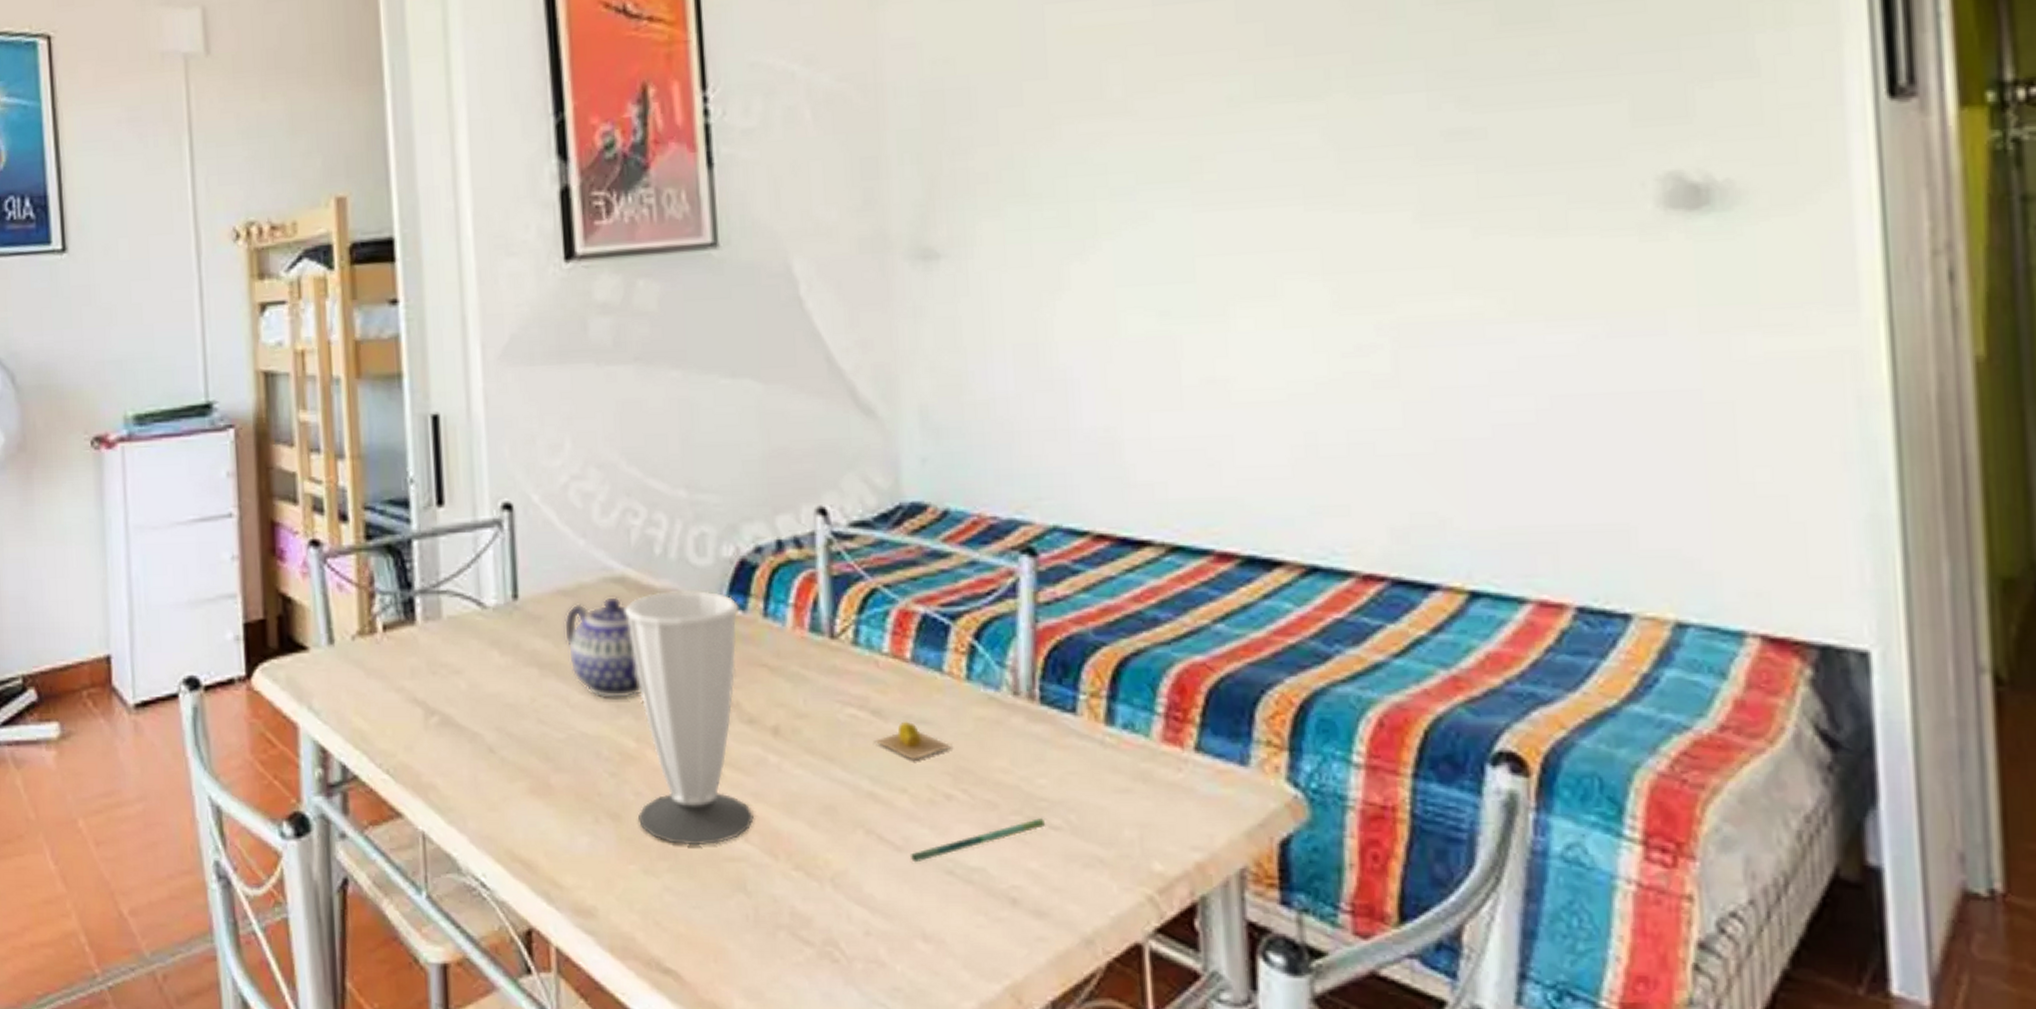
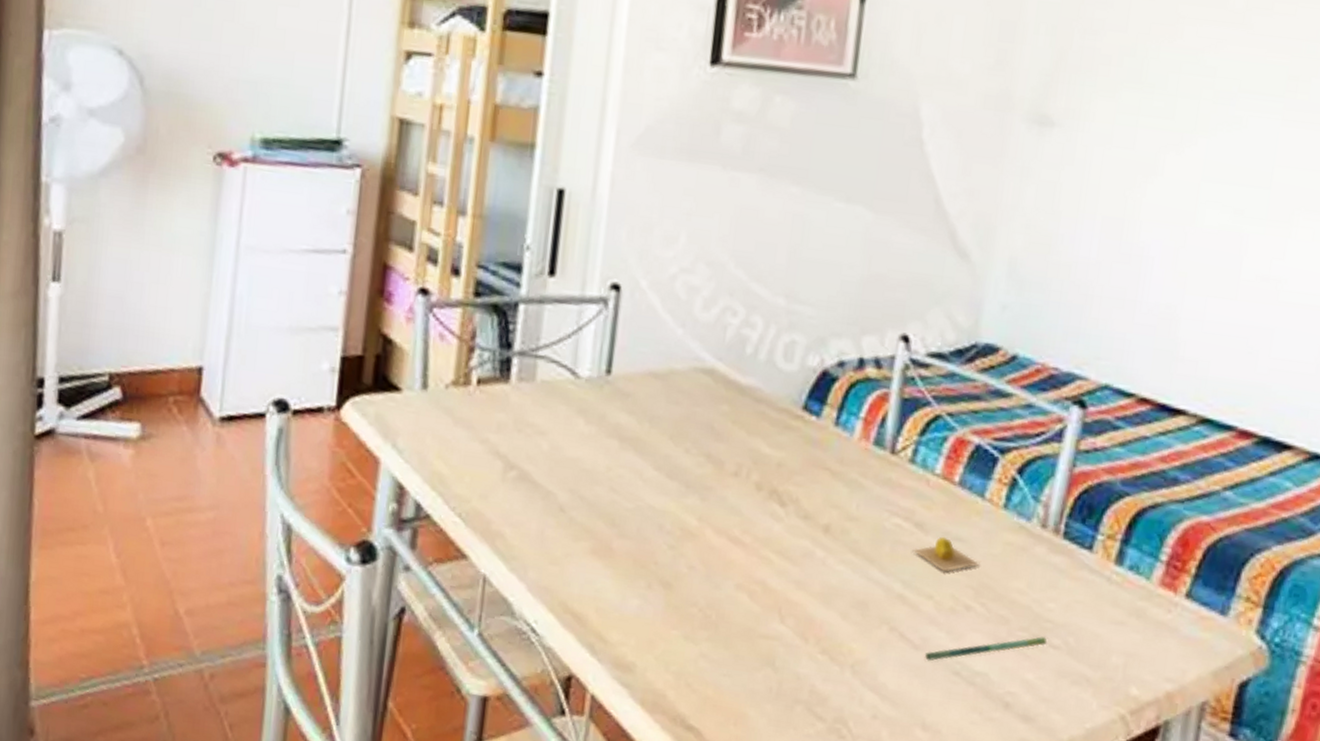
teapot: present [563,595,642,700] -> none [648,385,712,481]
cup: present [623,590,754,845] -> none [688,388,815,622]

